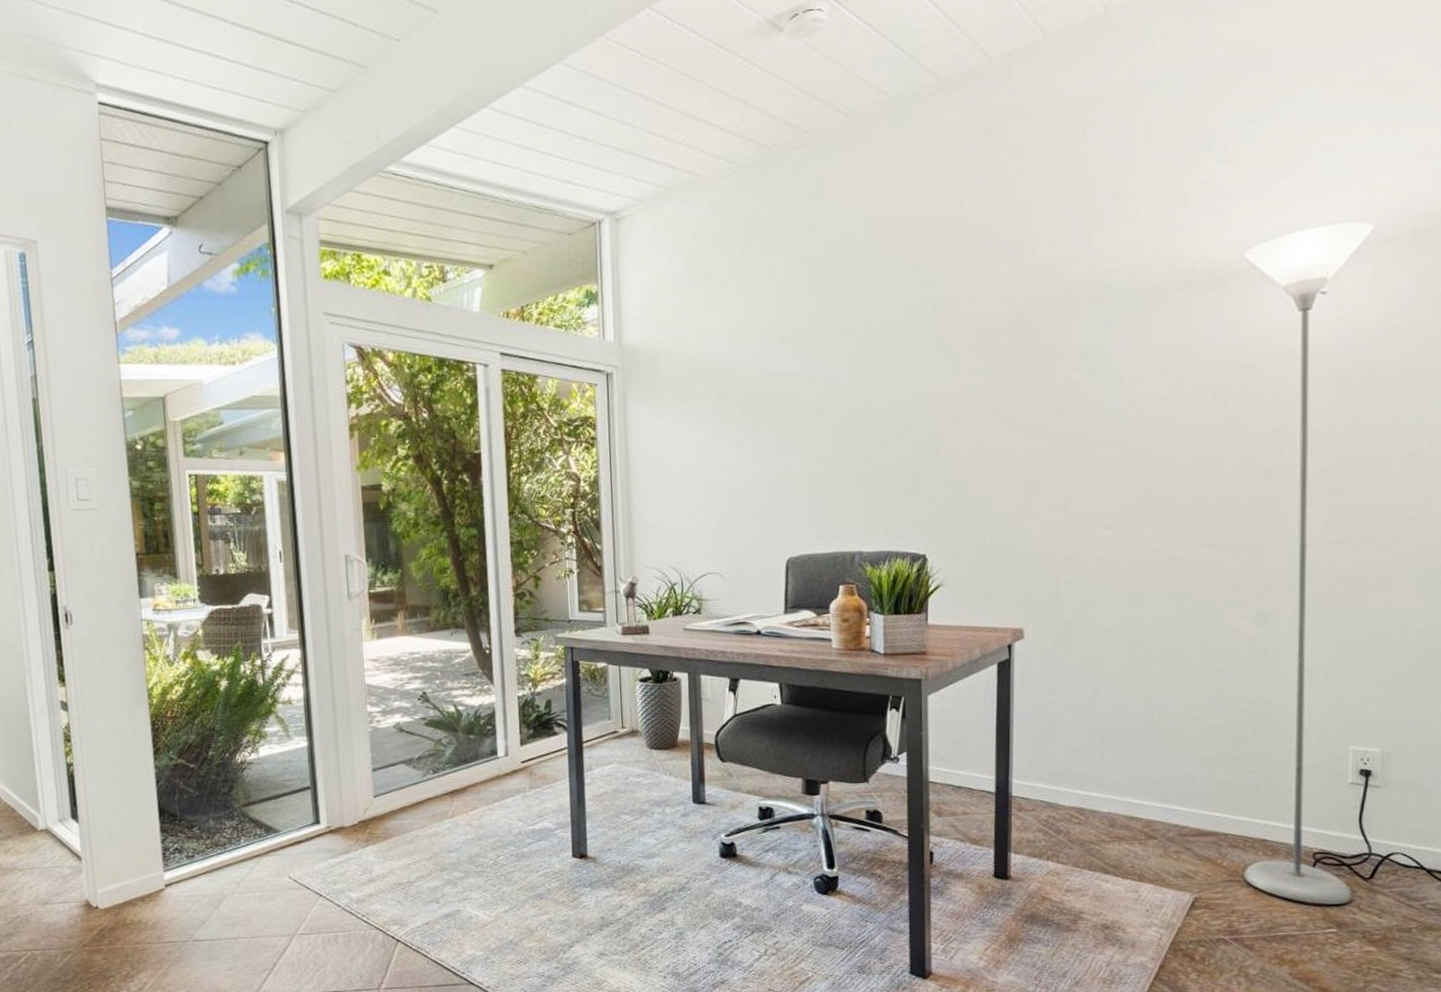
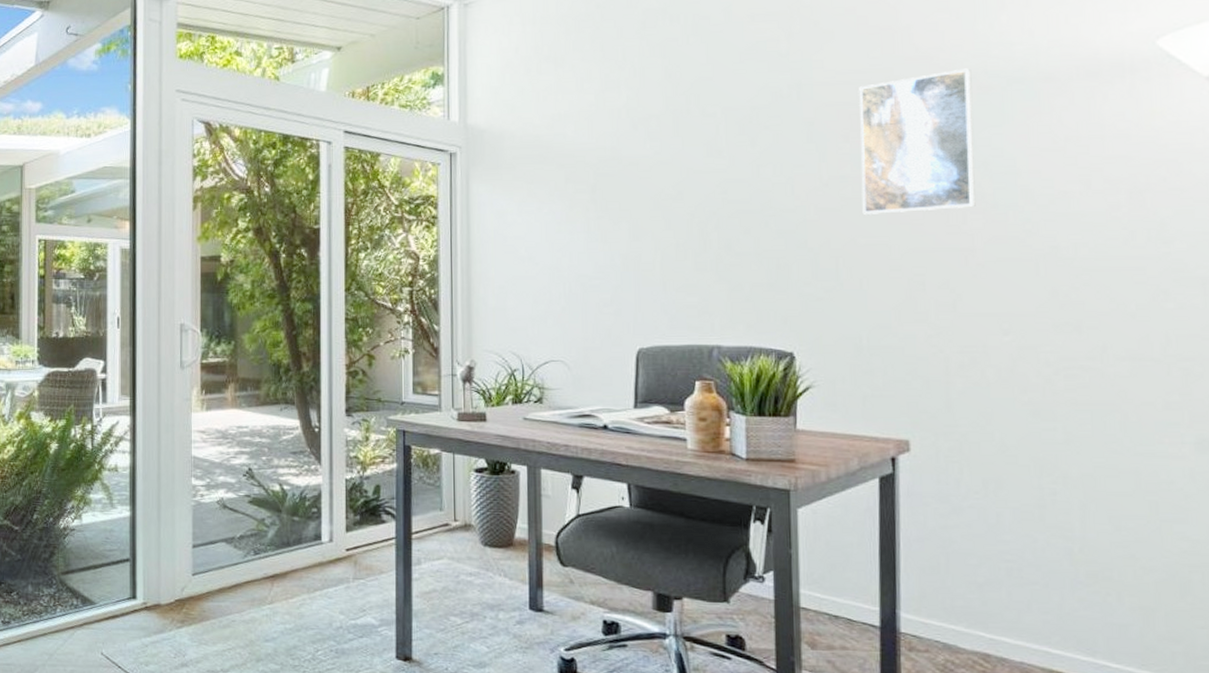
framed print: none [987,281,1087,423] -> present [859,68,976,214]

